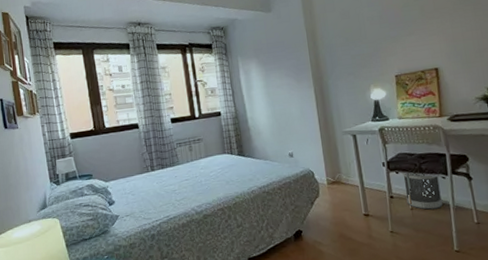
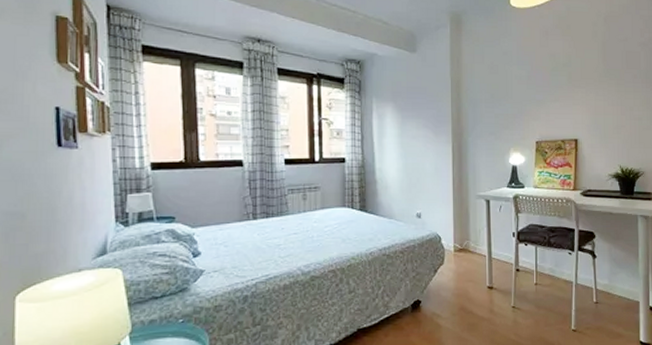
wastebasket: present [402,172,443,210] -> none [531,244,567,286]

